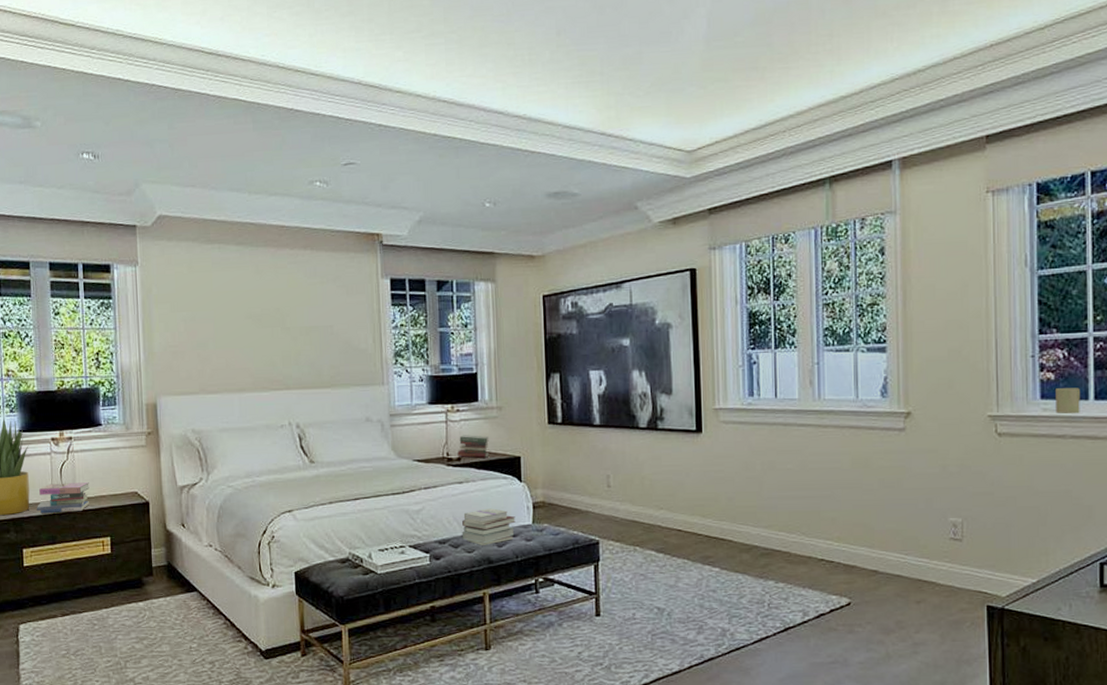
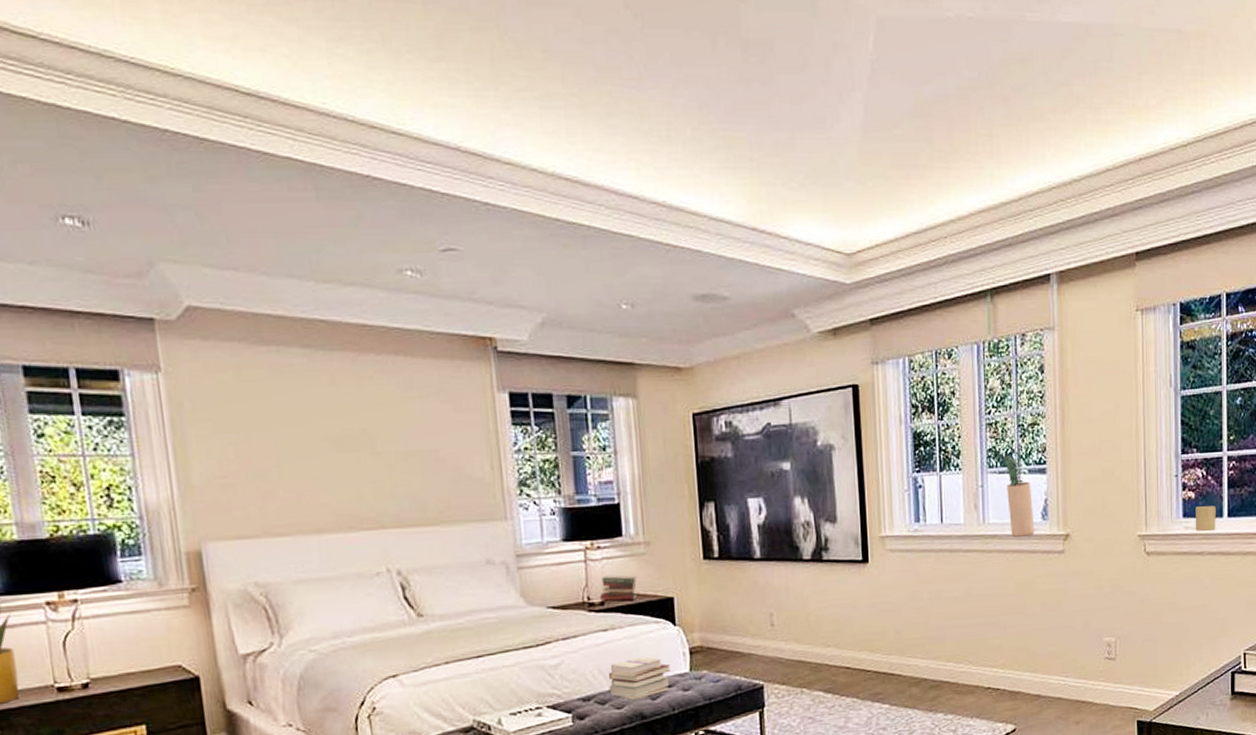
books: present [37,482,90,514] -> none [30,657,111,702]
vase: none [840,326,873,414] -> present [1003,447,1035,538]

